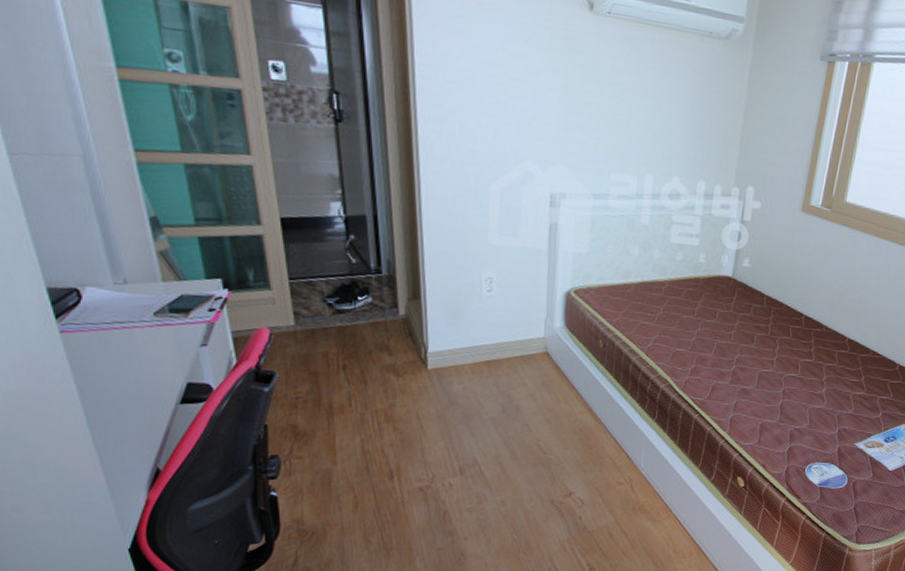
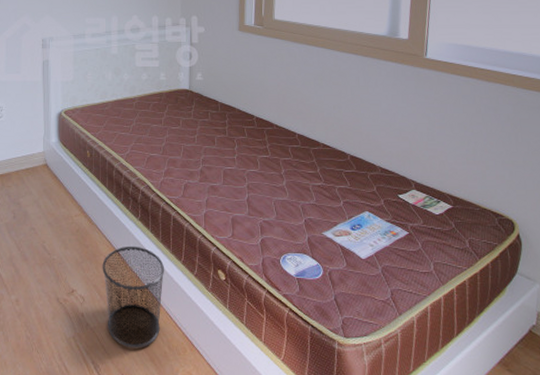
waste bin: none [607,448,678,552] -> present [102,246,164,349]

